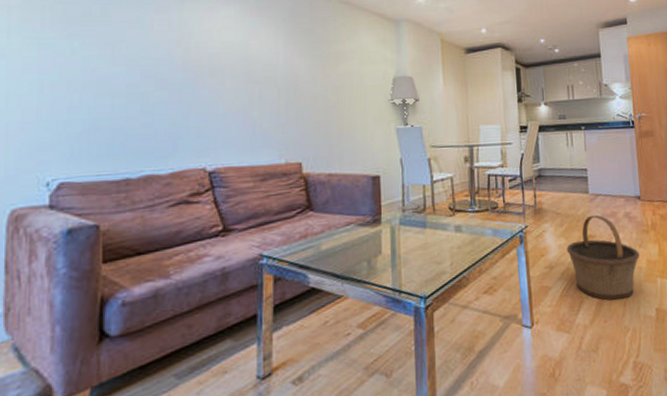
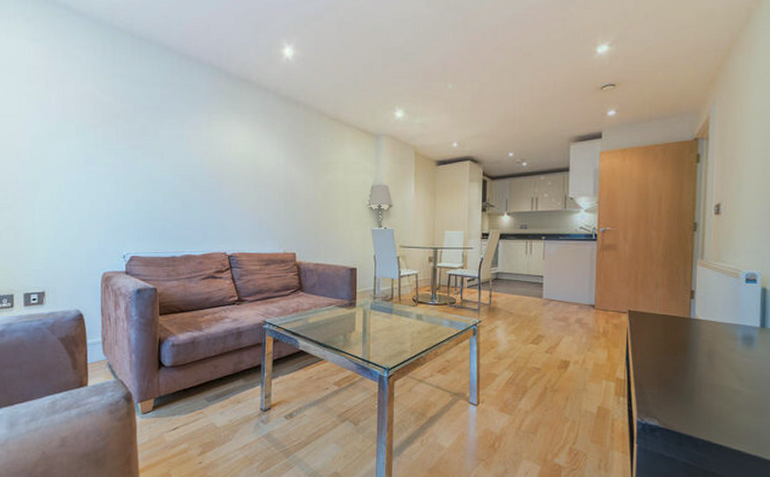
basket: present [566,215,640,300] -> none [515,317,588,393]

